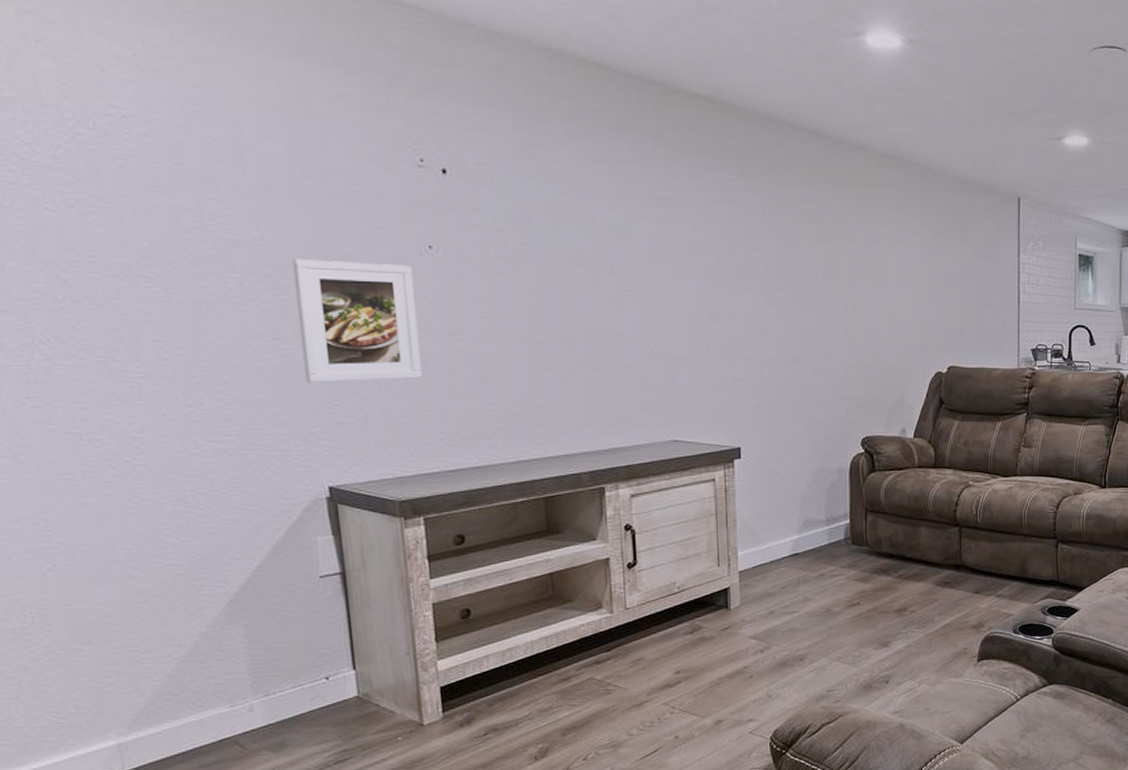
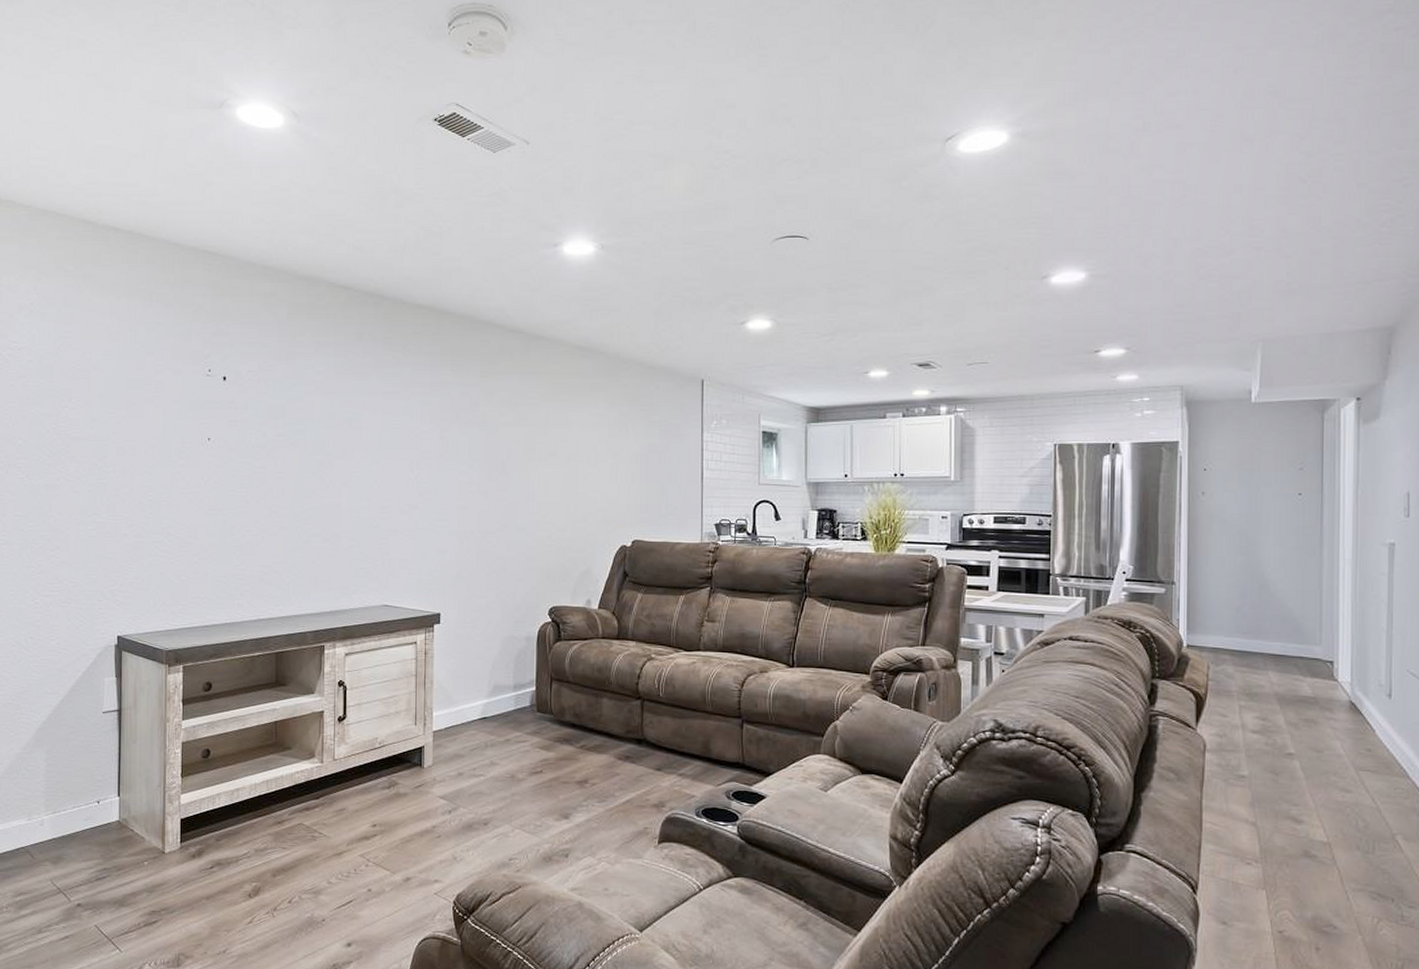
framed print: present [292,258,423,383] -> none [111,450,194,550]

